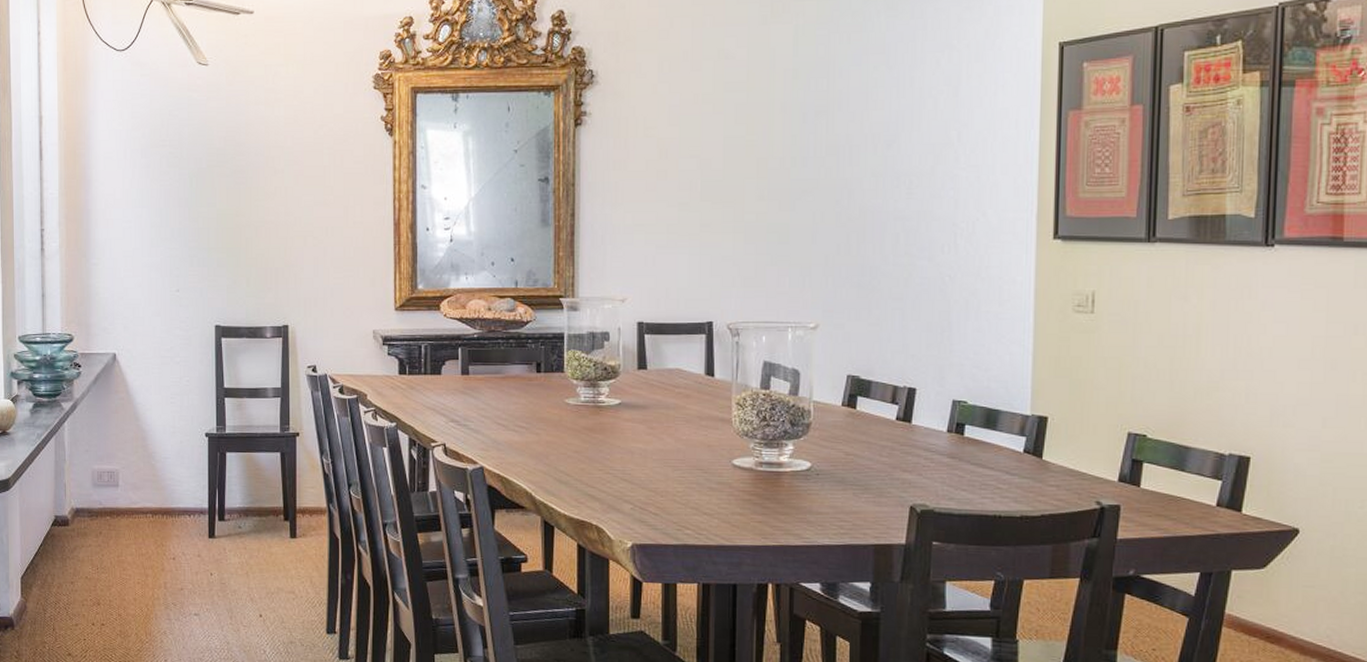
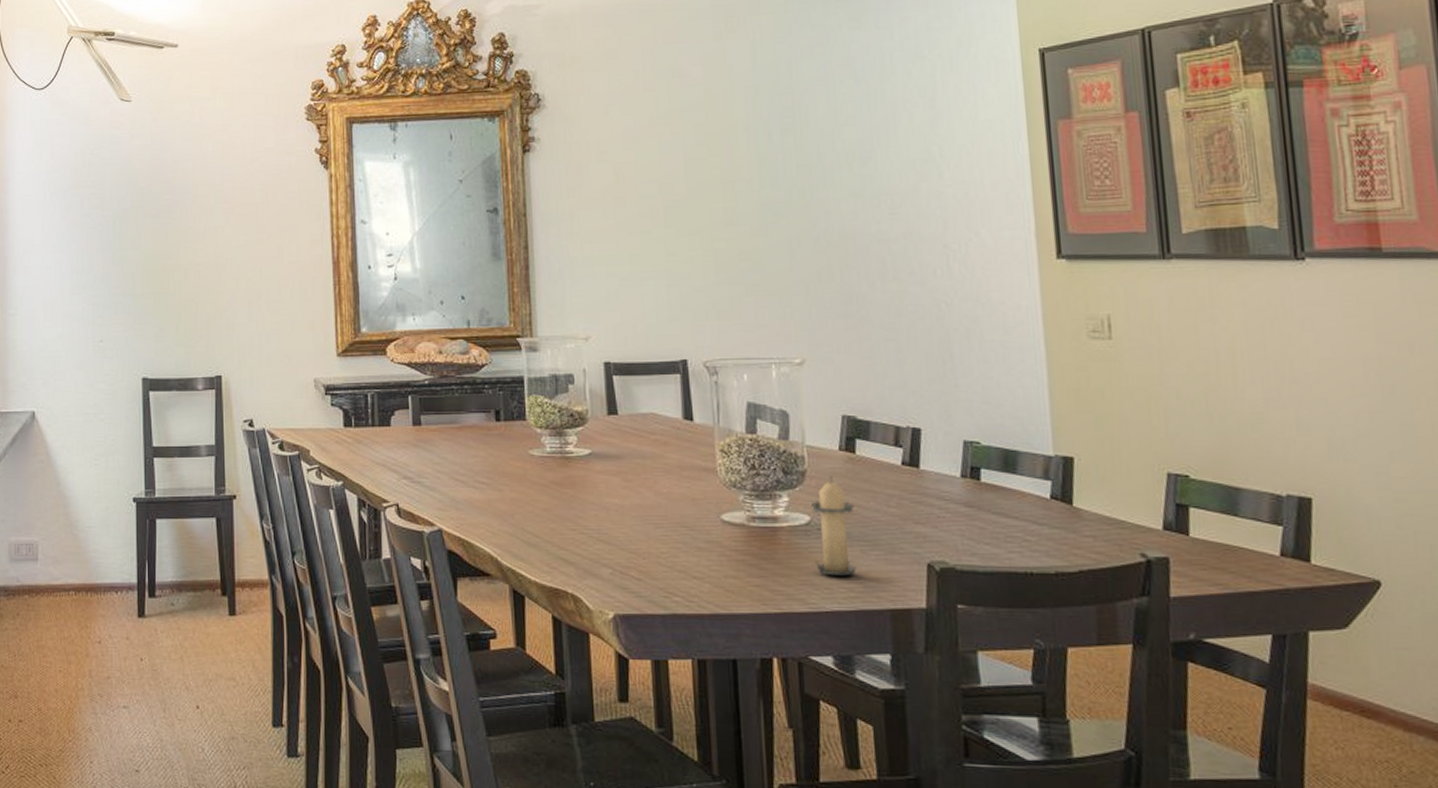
candle: none [812,428,851,515] -> present [810,476,857,576]

